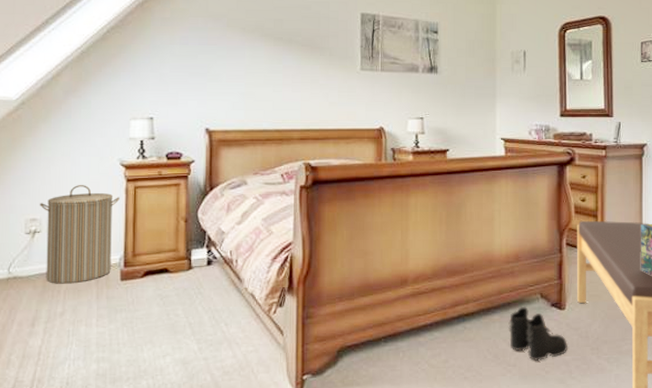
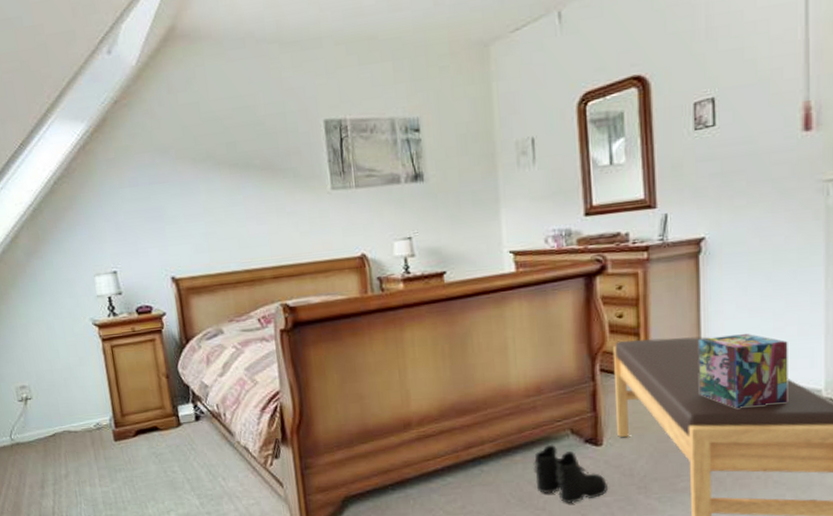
laundry hamper: present [39,185,120,284] -> none [25,348,104,448]

